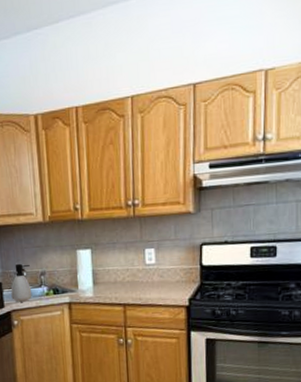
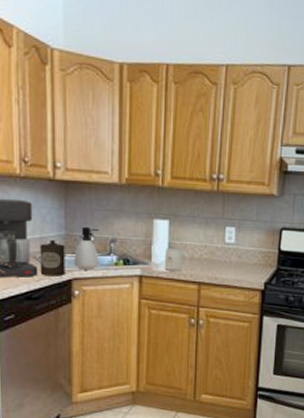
mug: none [89,273,113,295] -> present [164,247,189,270]

